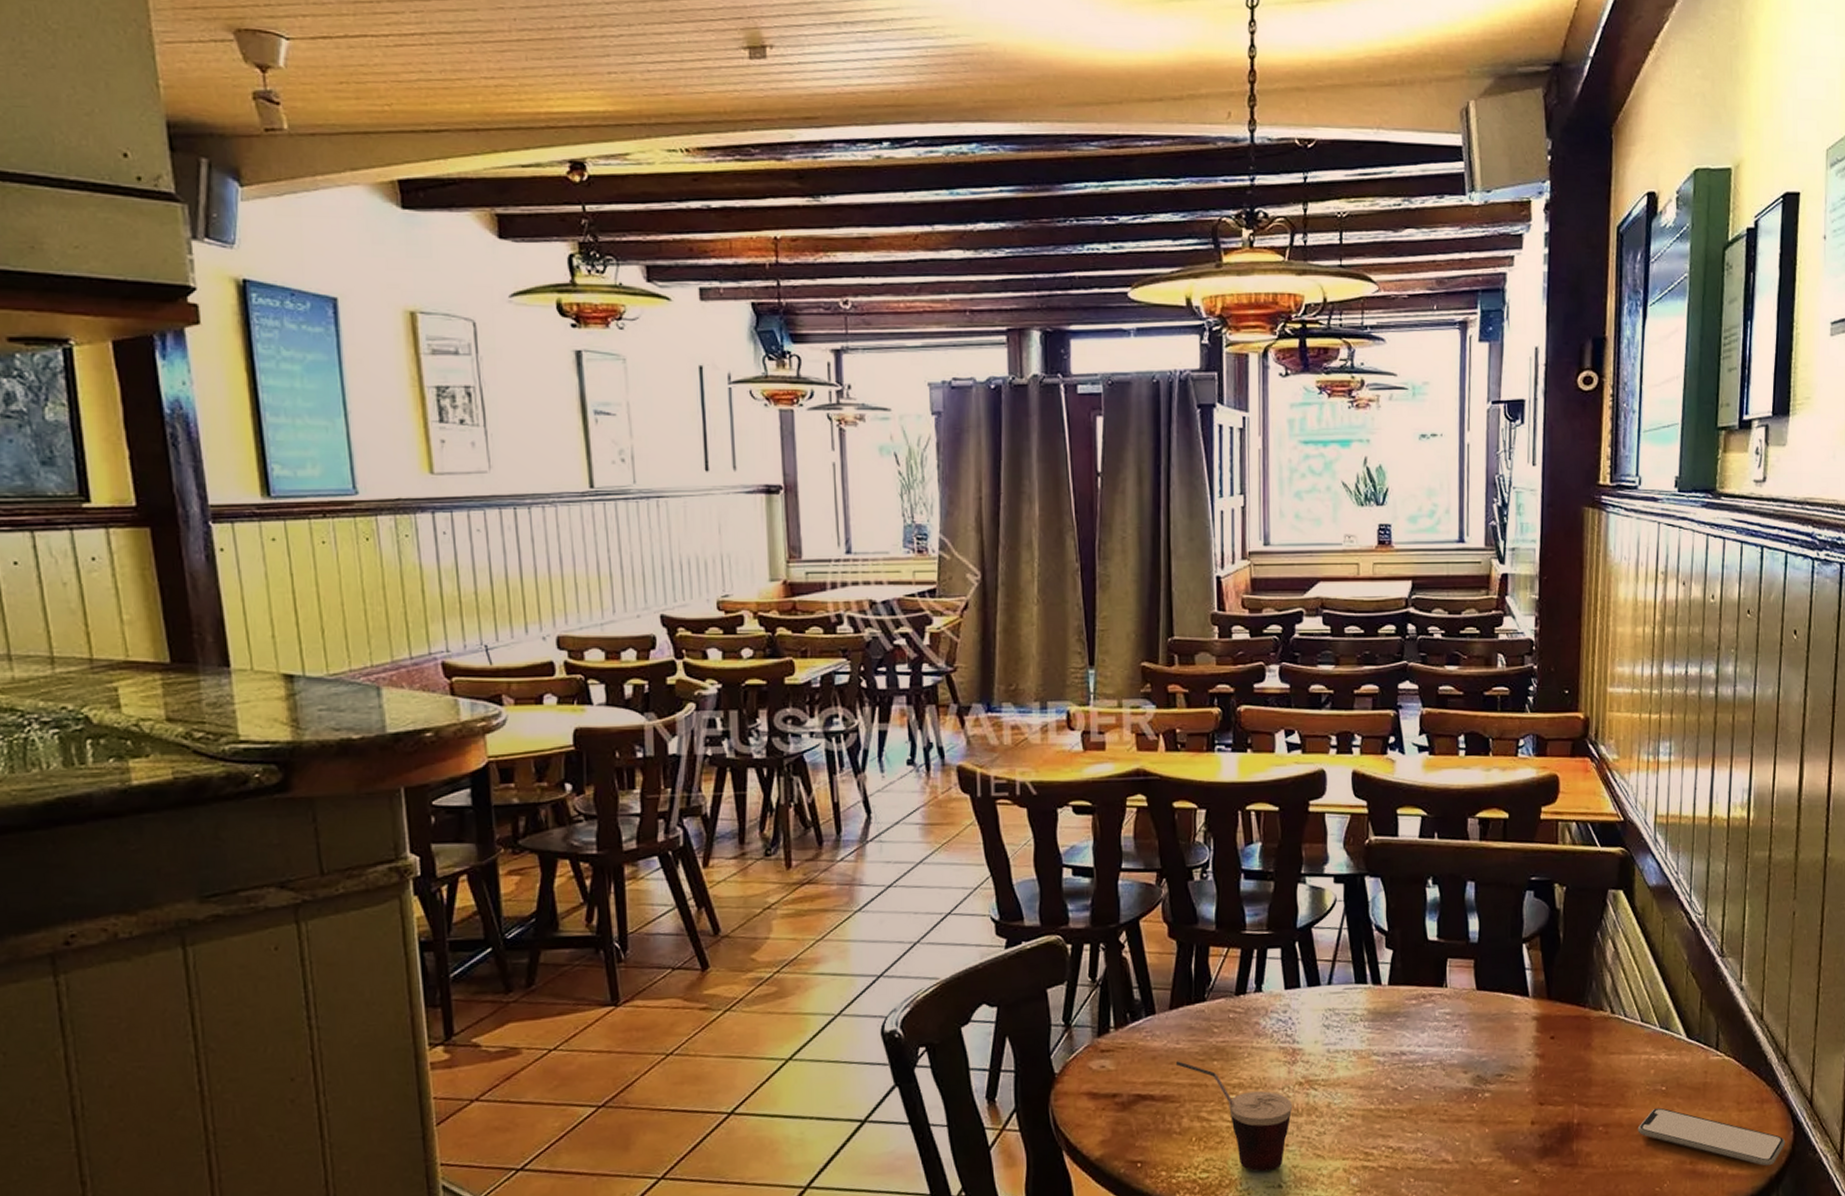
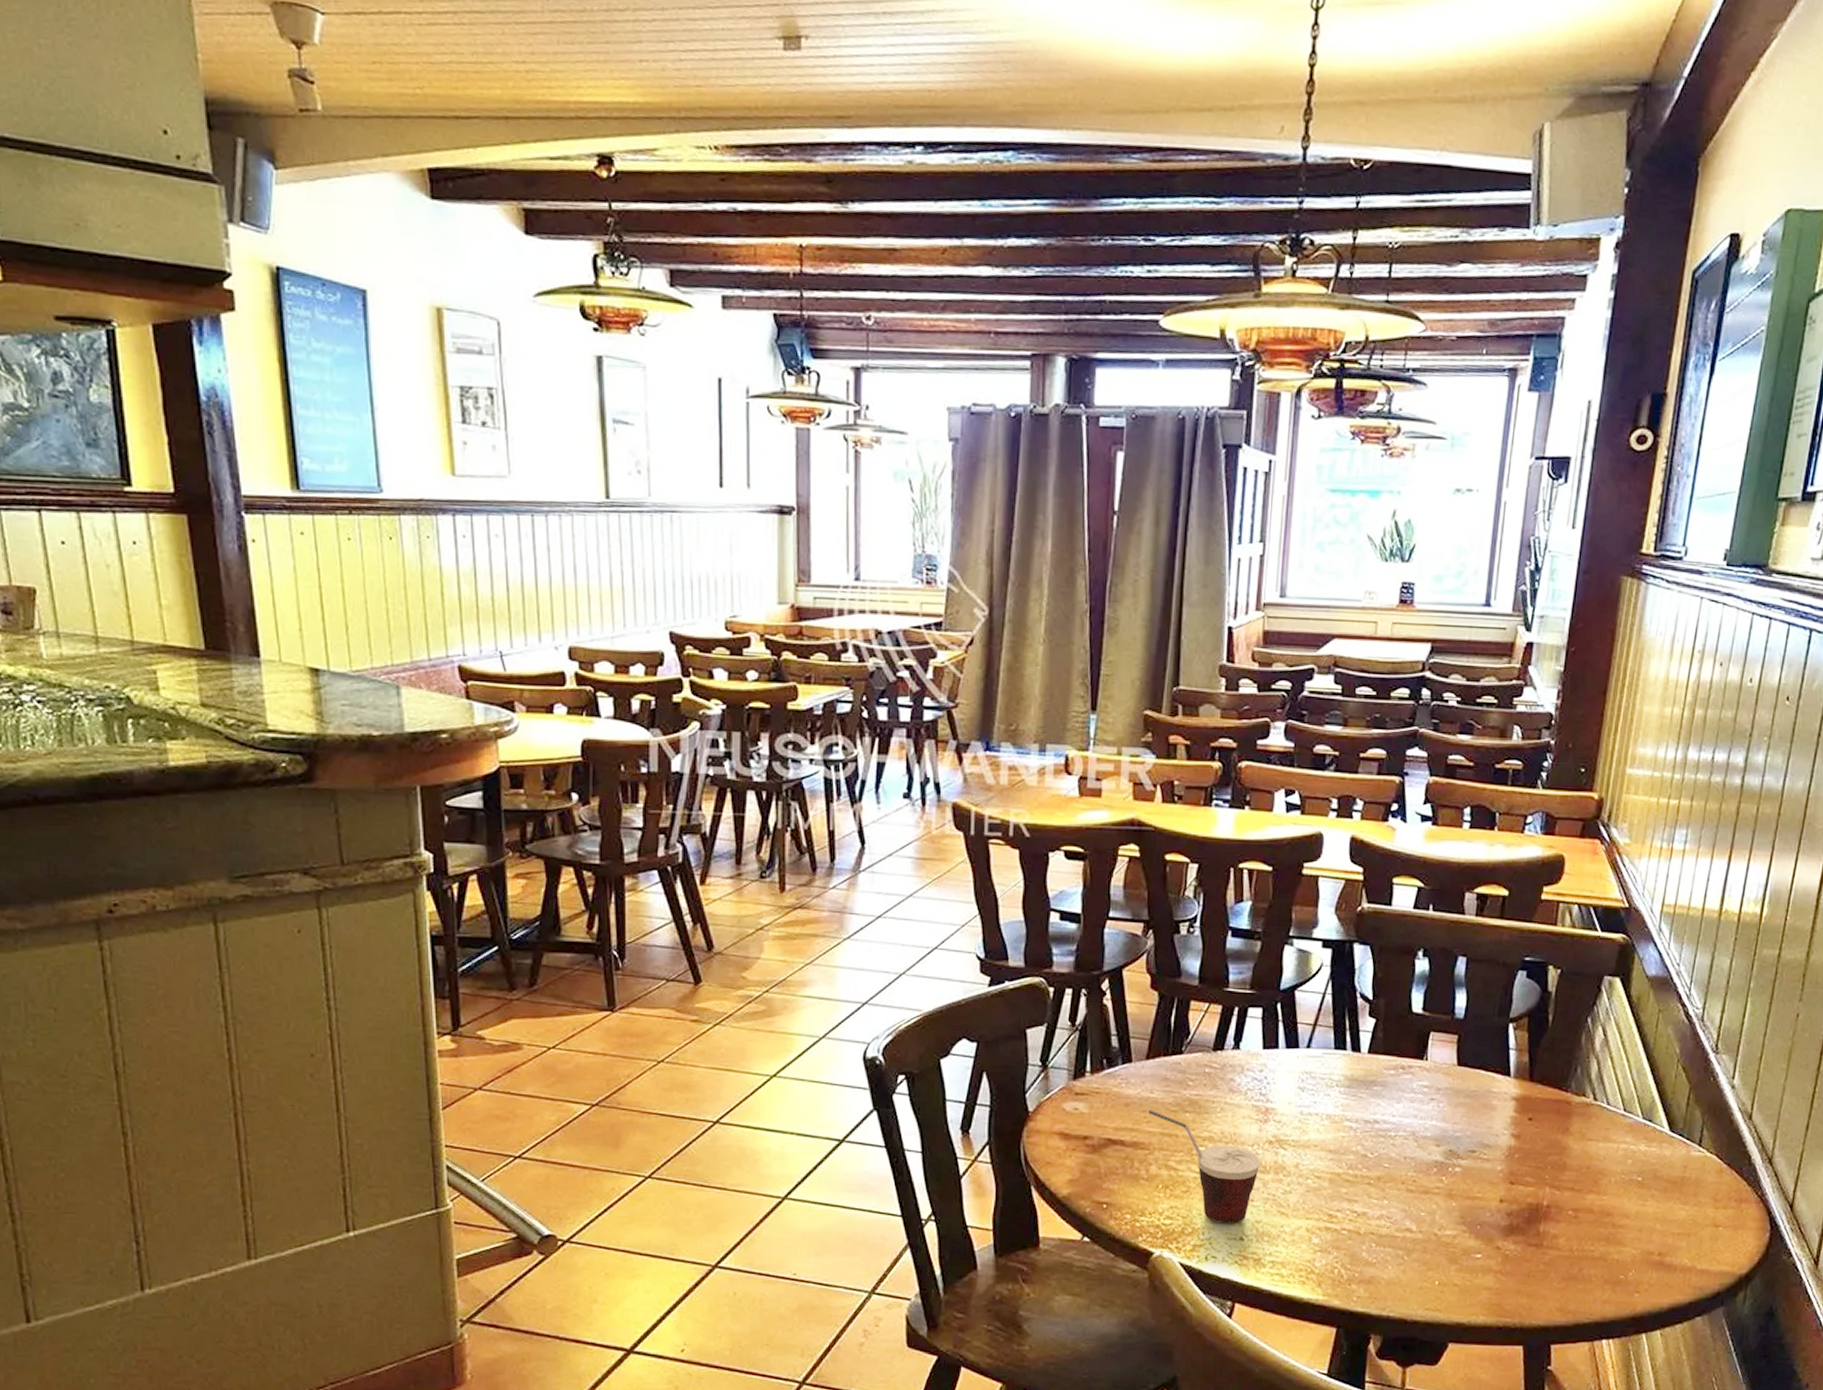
smartphone: present [1637,1107,1786,1166] -> none [1608,1197,1760,1265]

